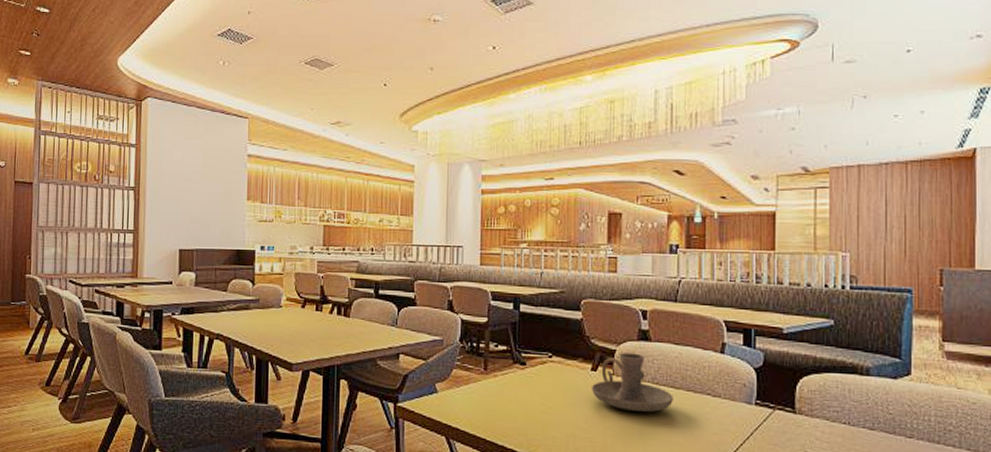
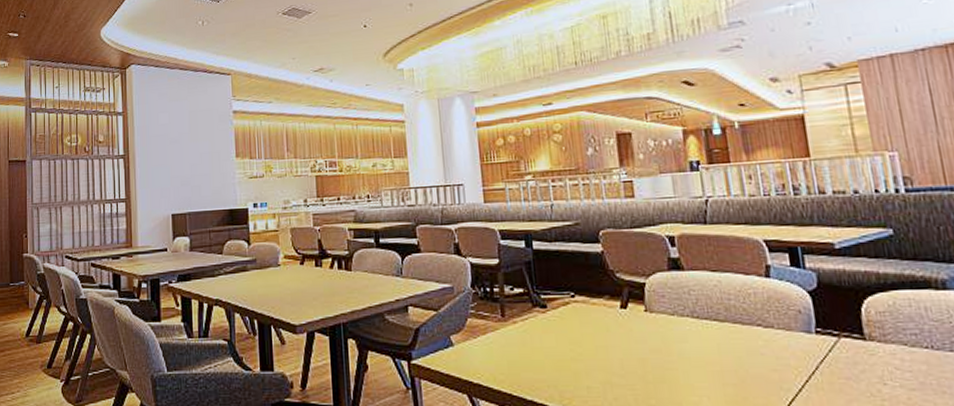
candle holder: present [591,353,673,412] -> none [622,285,719,351]

